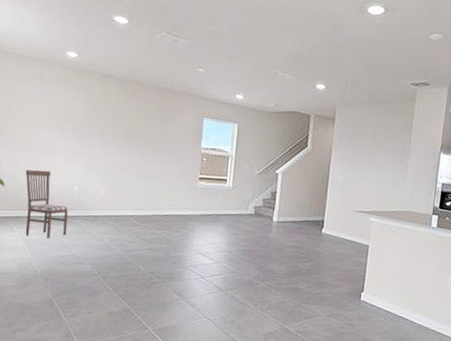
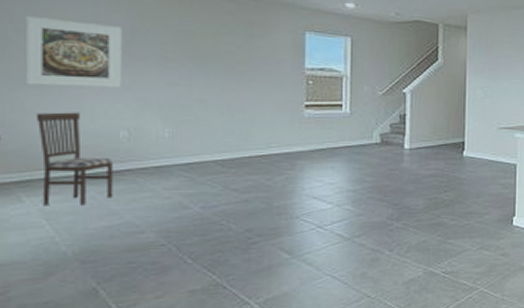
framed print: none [20,99,80,155] -> present [25,15,122,89]

